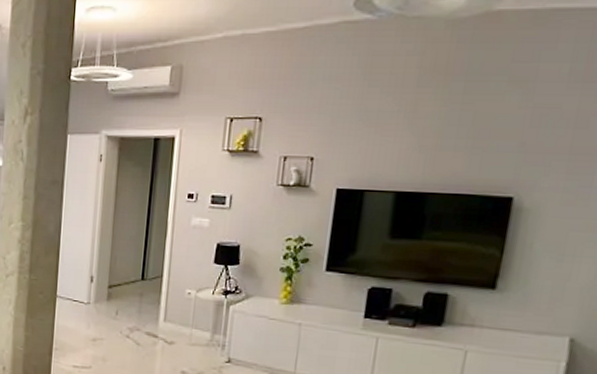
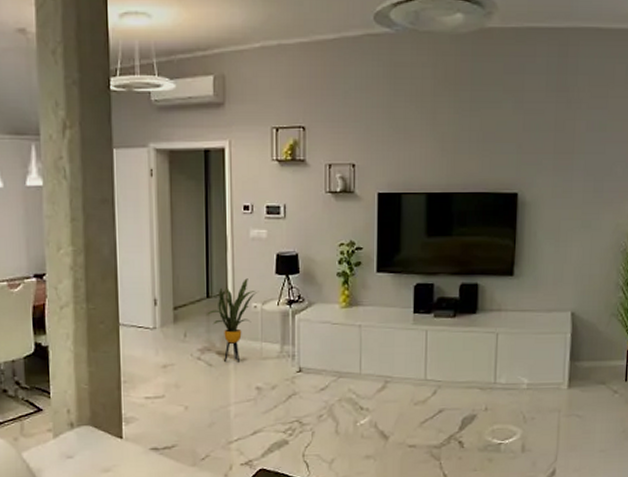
house plant: none [140,265,194,345] -> present [207,278,258,362]

